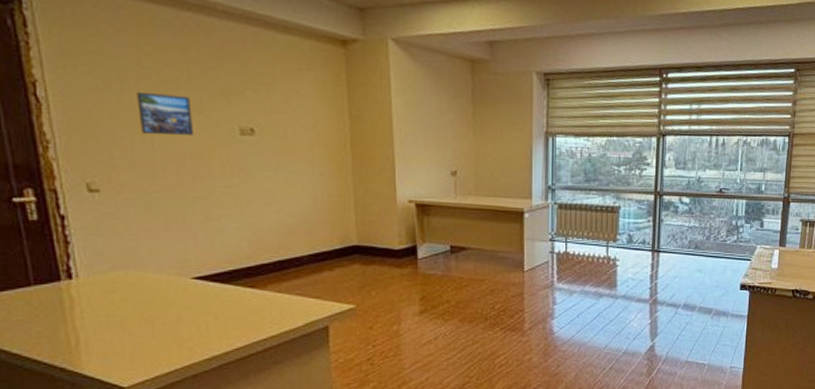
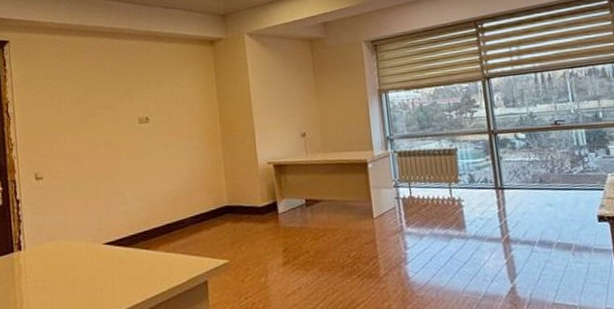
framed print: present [137,91,193,135] -> none [70,99,106,132]

